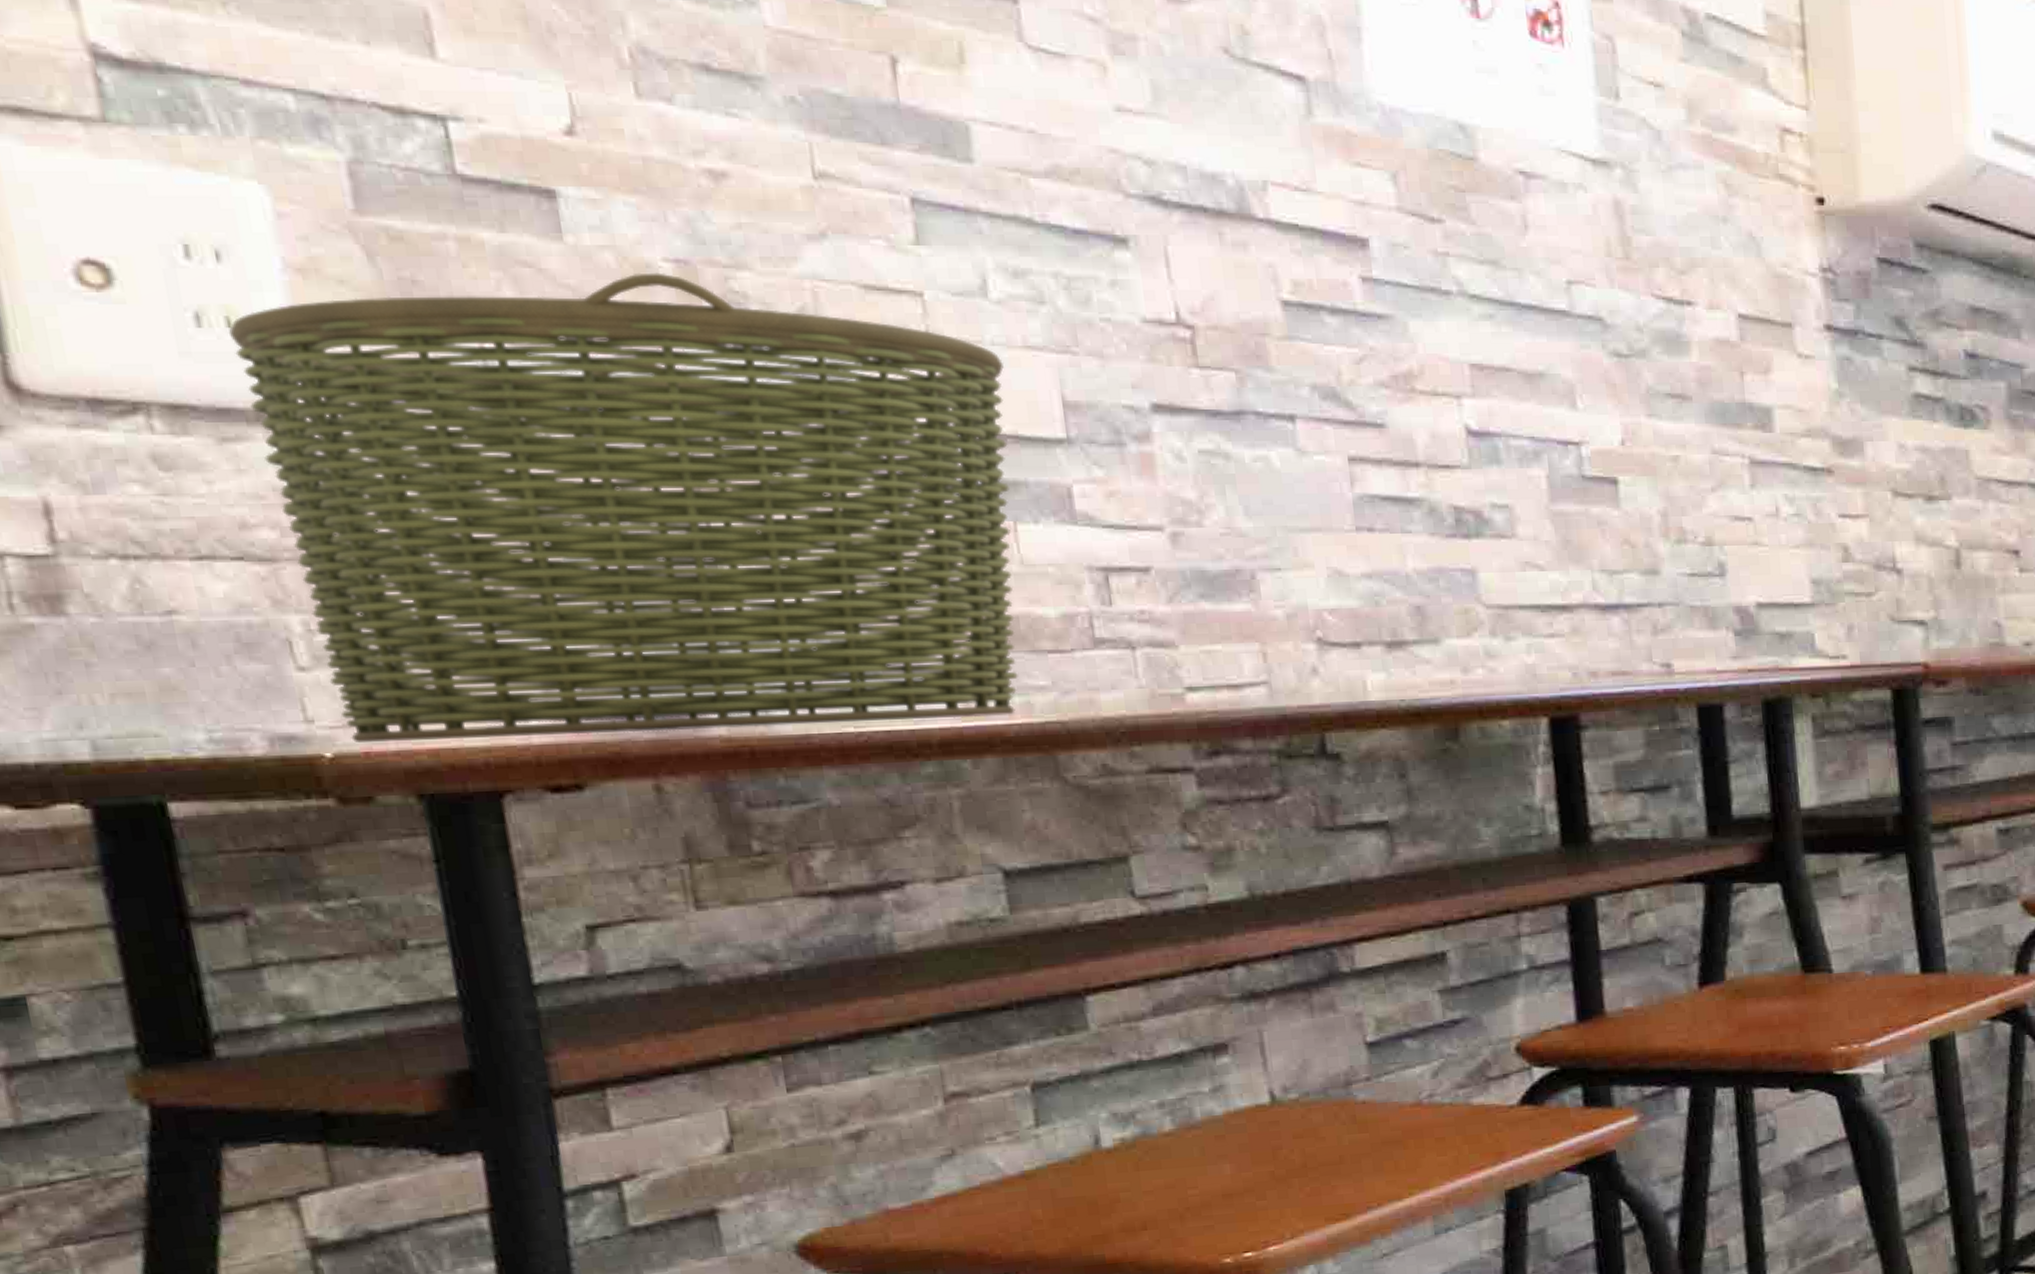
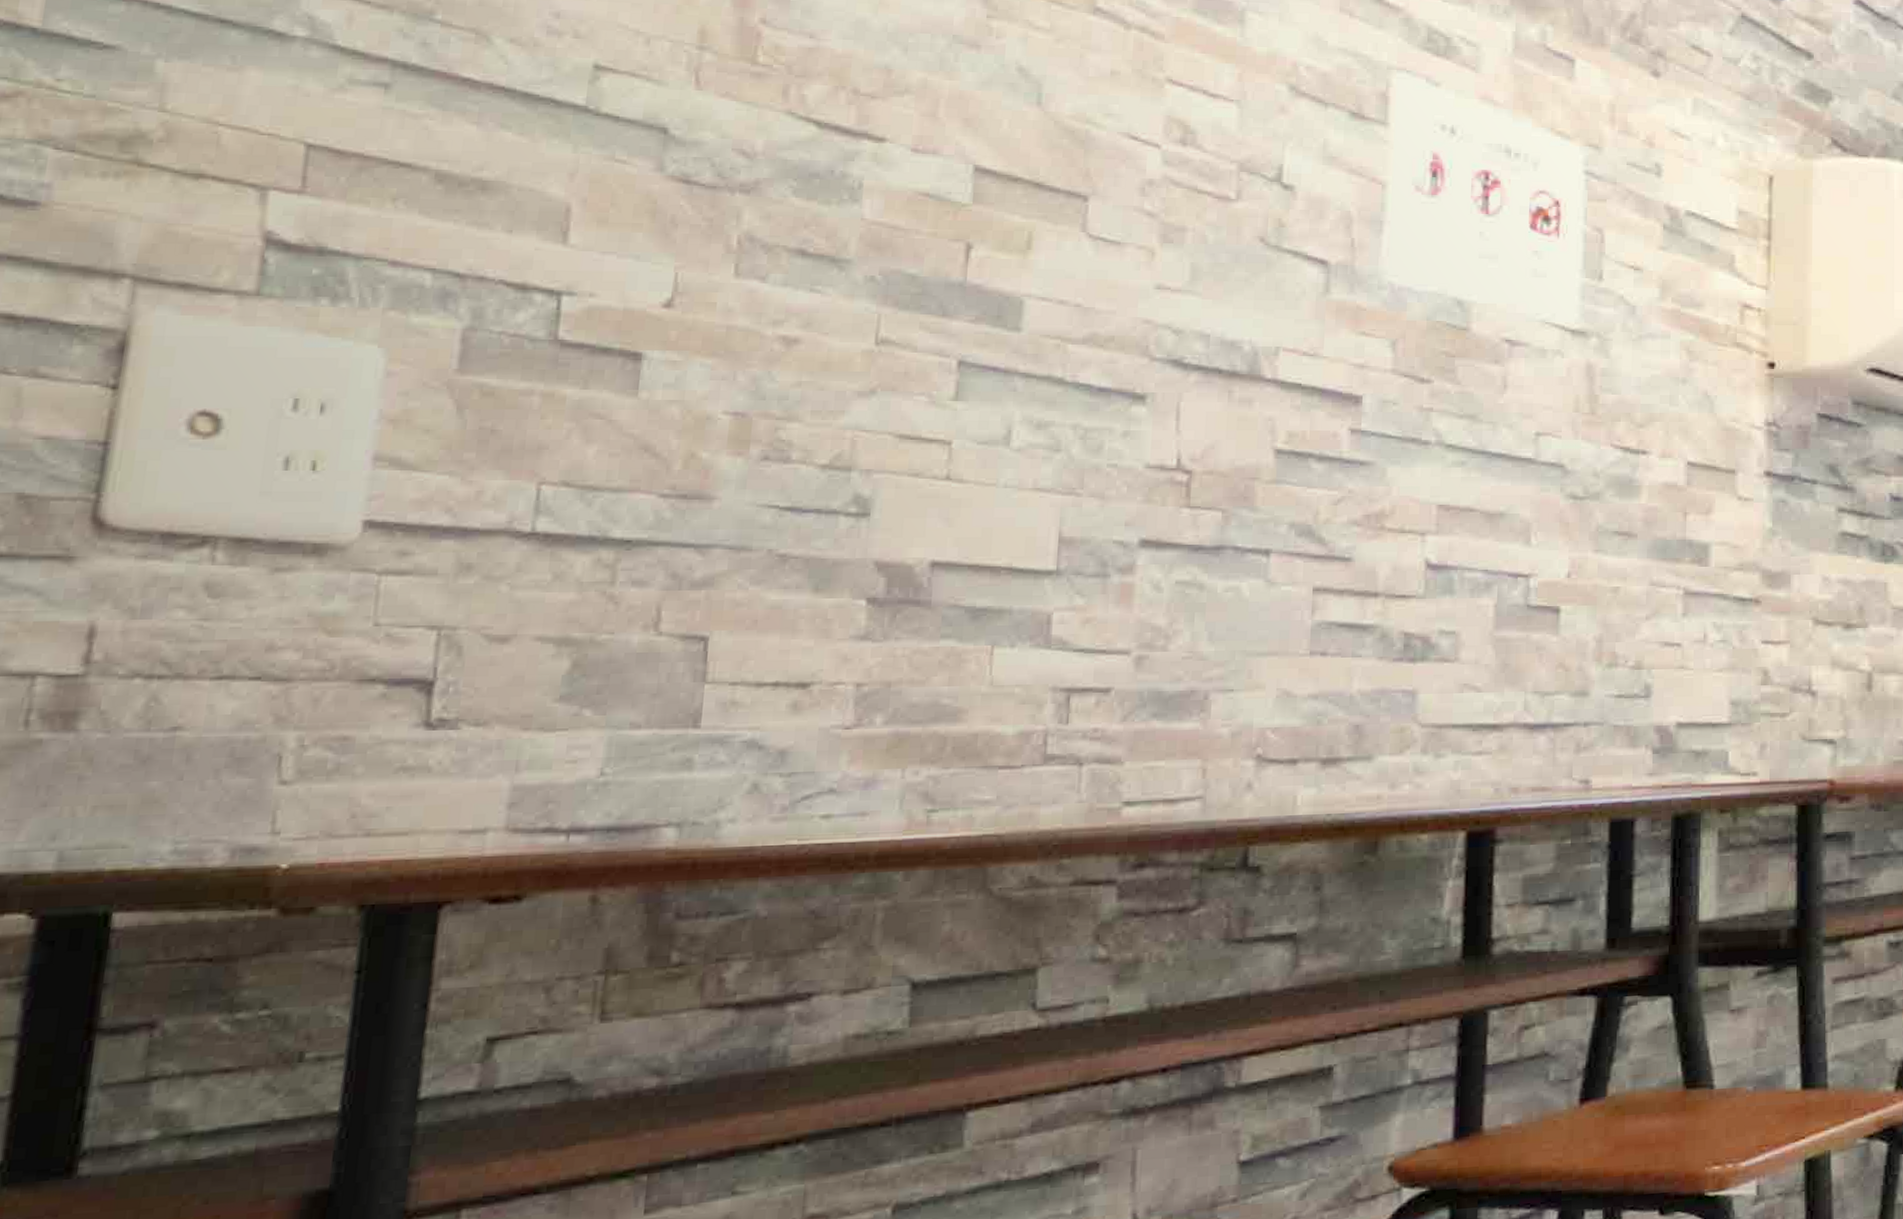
basket: present [228,272,1018,742] -> none [306,424,1011,854]

